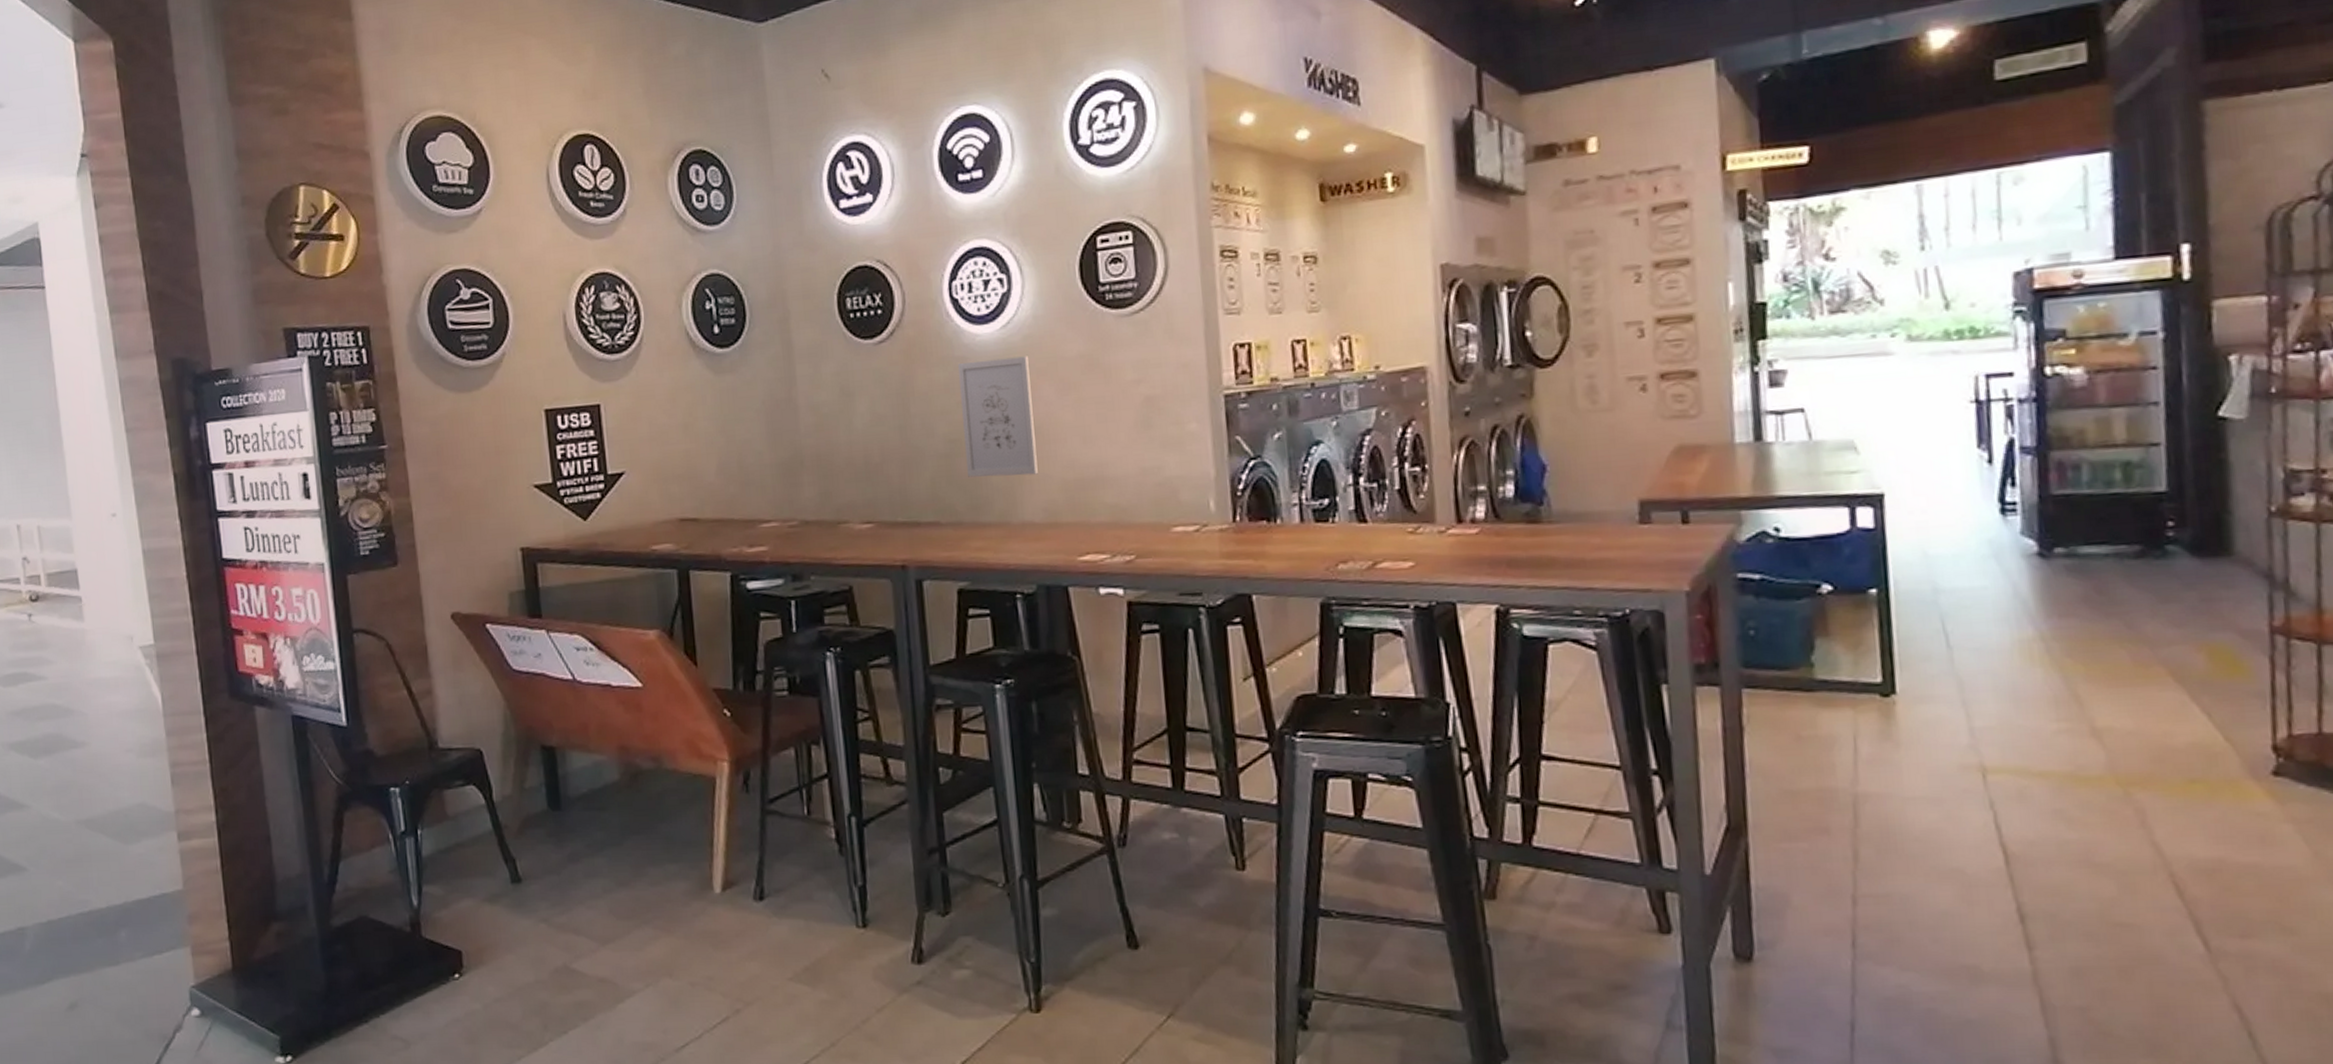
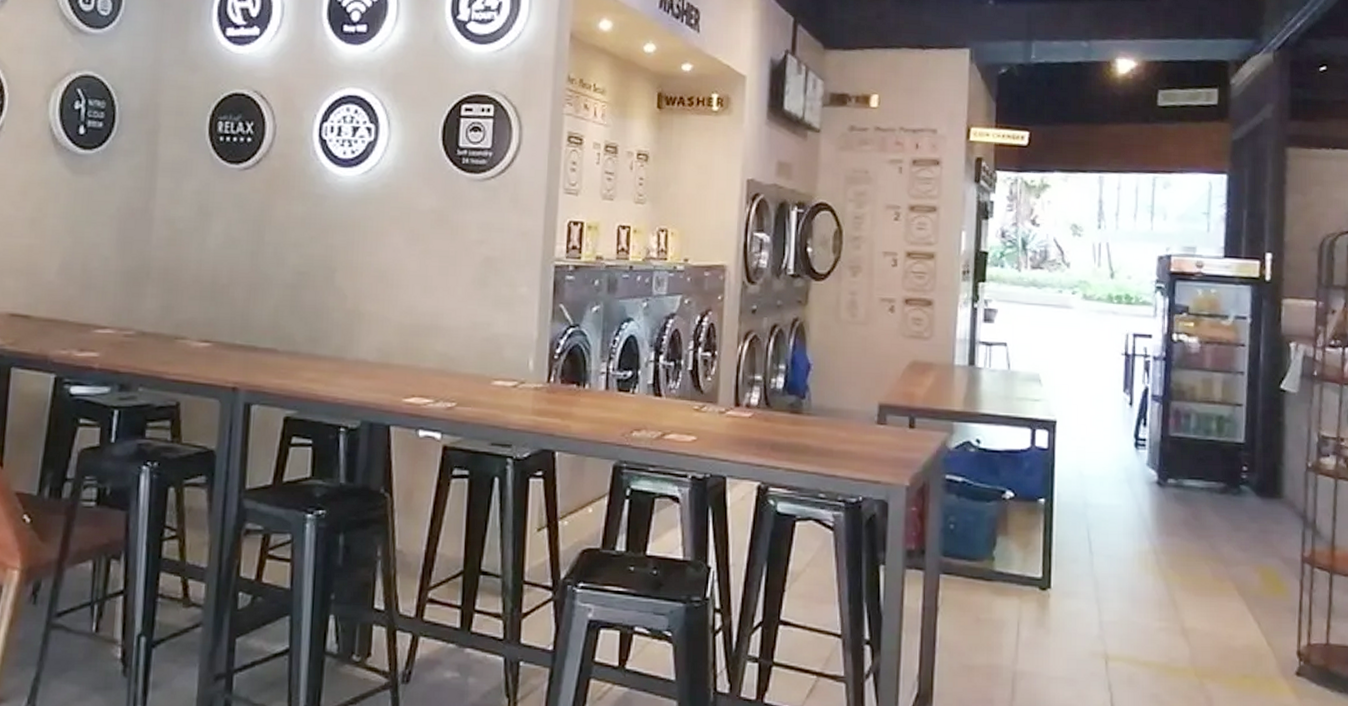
wall art: present [957,356,1038,477] -> none [311,200,384,316]

